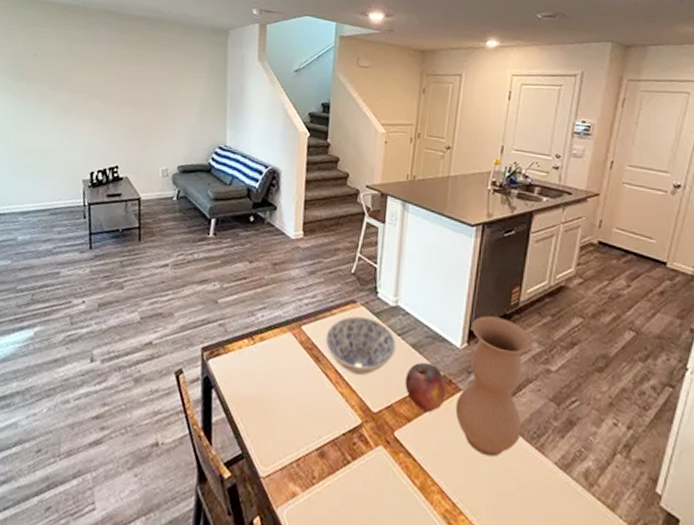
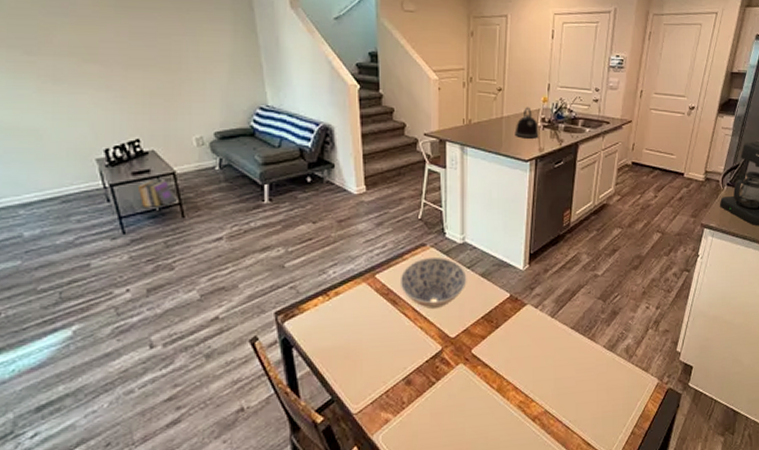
books: none [108,203,137,228] -> present [137,180,177,207]
fruit: present [405,362,447,413] -> none [477,286,514,328]
vase: present [455,316,533,457] -> none [522,238,583,353]
kettle: none [461,168,488,203] -> present [514,107,539,139]

